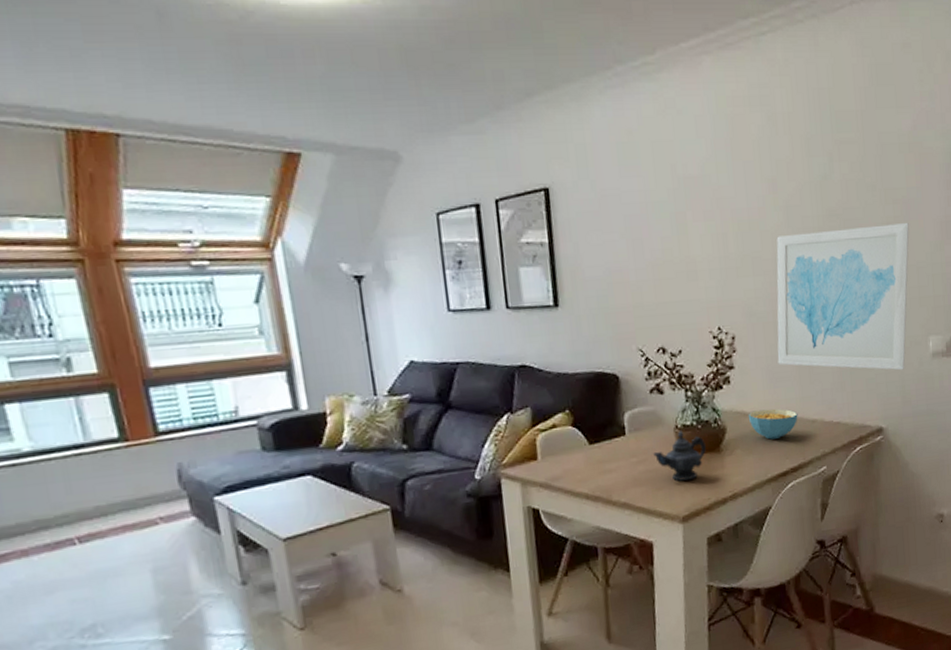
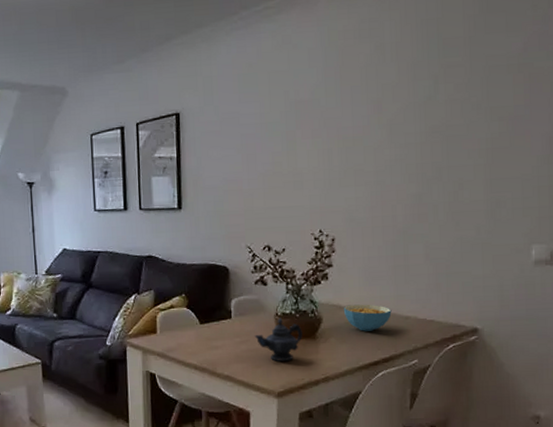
wall art: present [776,223,910,371] -> none [374,138,515,276]

